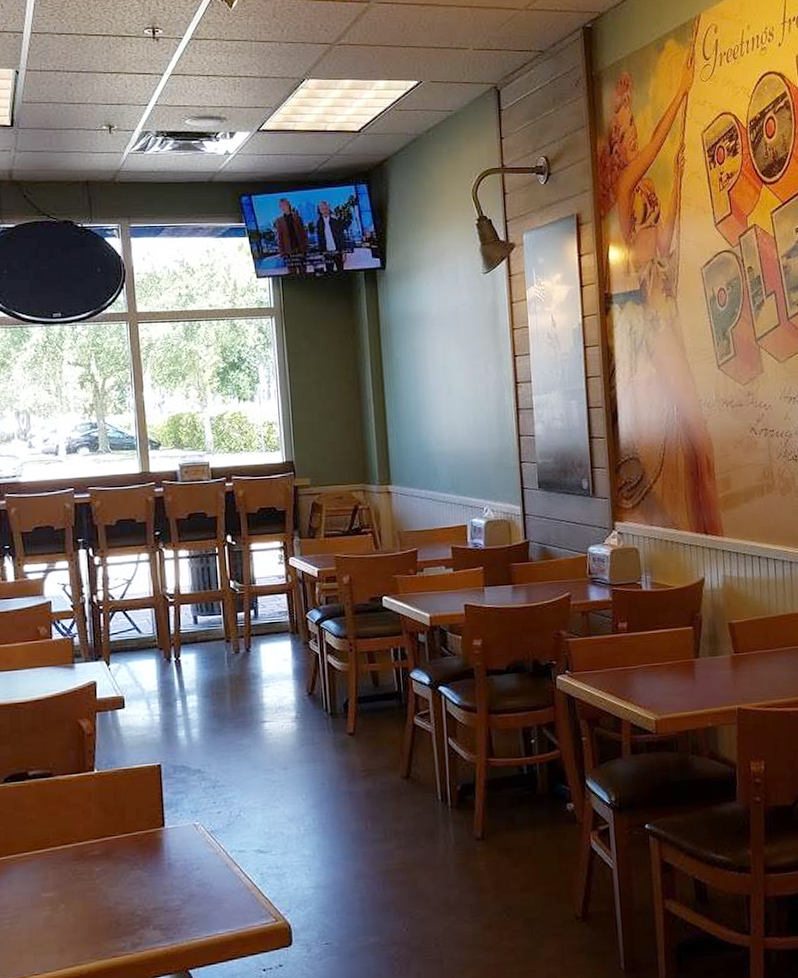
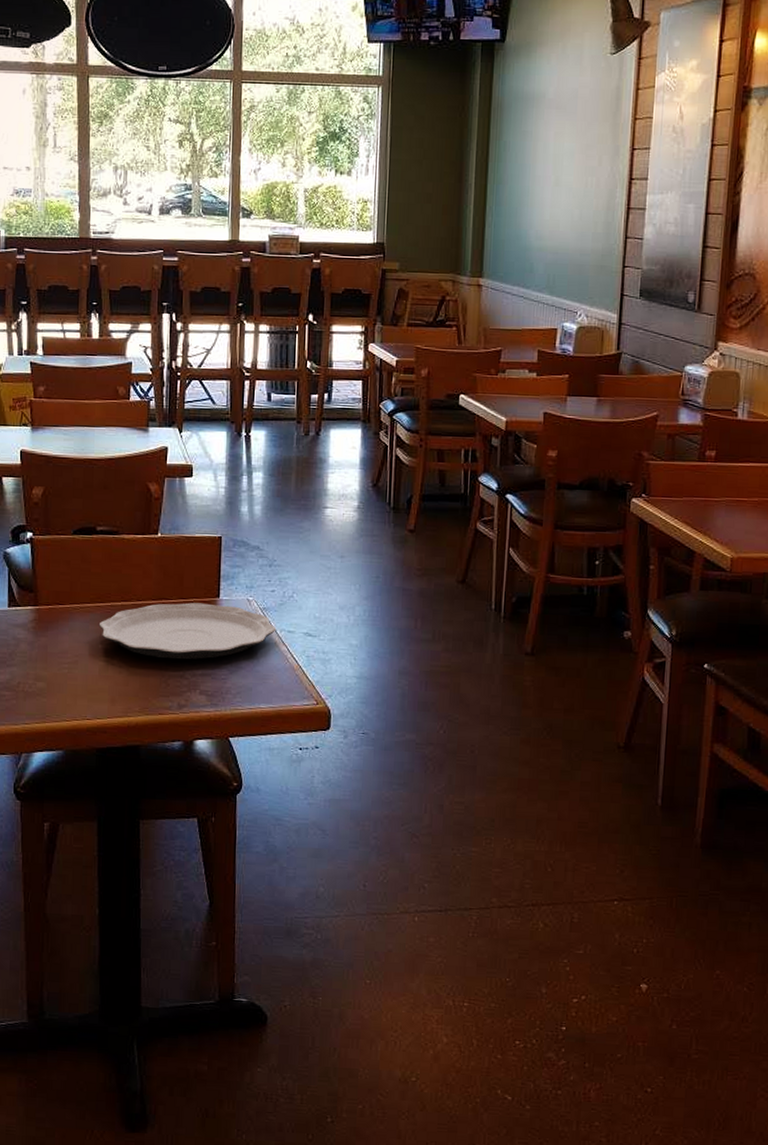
plate: none [39,833,227,898] -> present [98,602,277,660]

